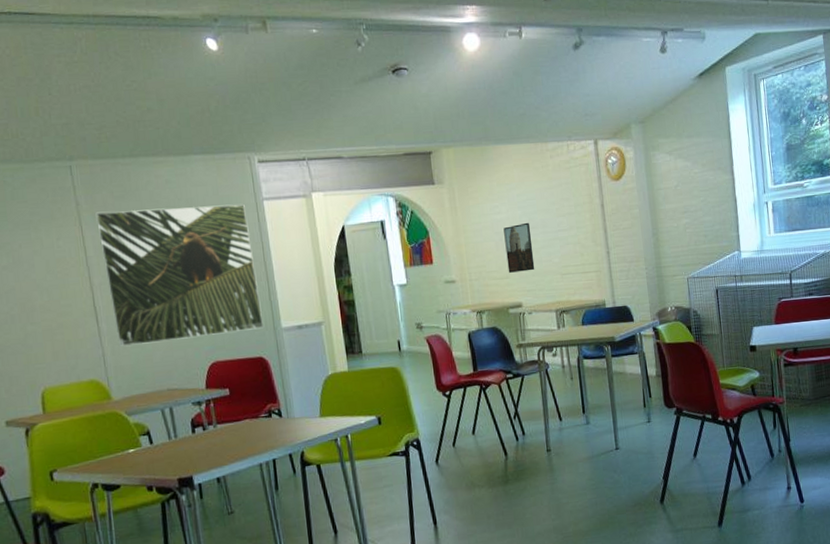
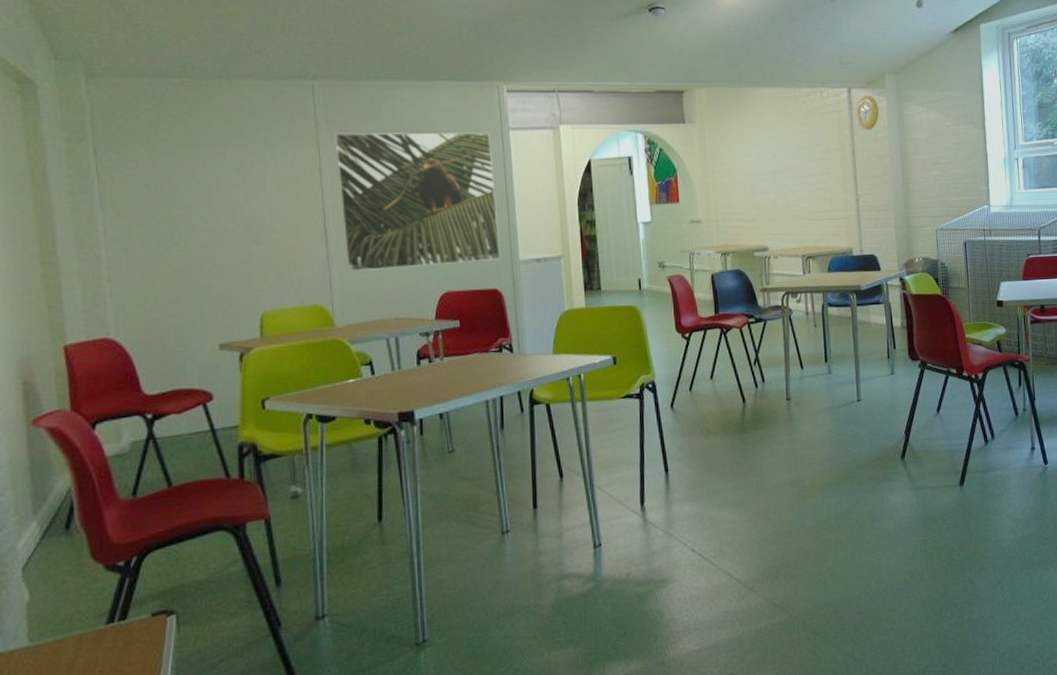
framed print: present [503,222,535,273] -> none [753,166,783,216]

